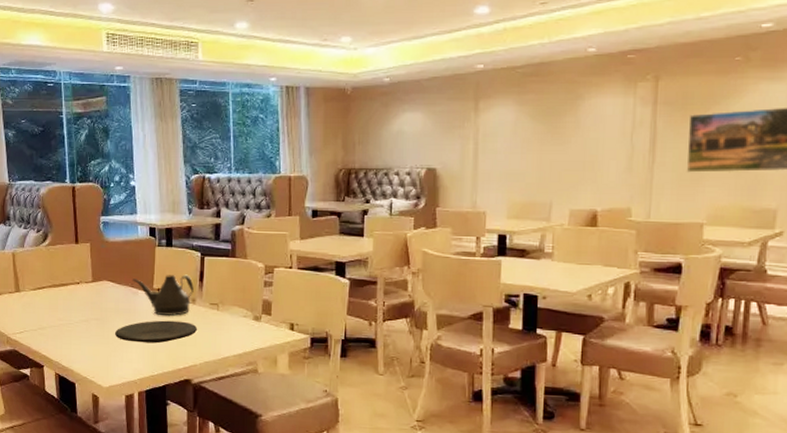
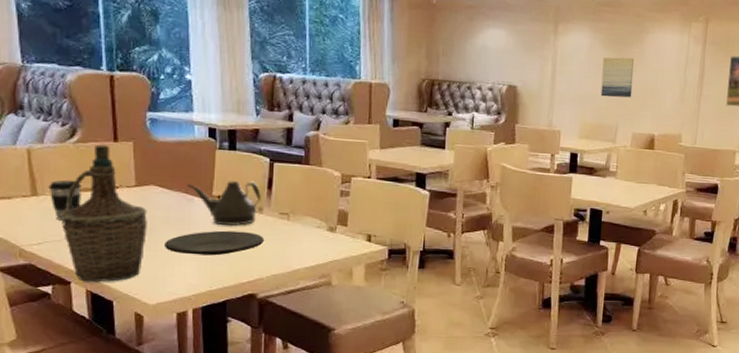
coffee cup: none [27,278,51,313] -> present [48,180,81,221]
bottle: none [36,246,101,366] -> present [61,144,147,282]
wall art: none [530,128,569,173] -> present [601,57,634,98]

